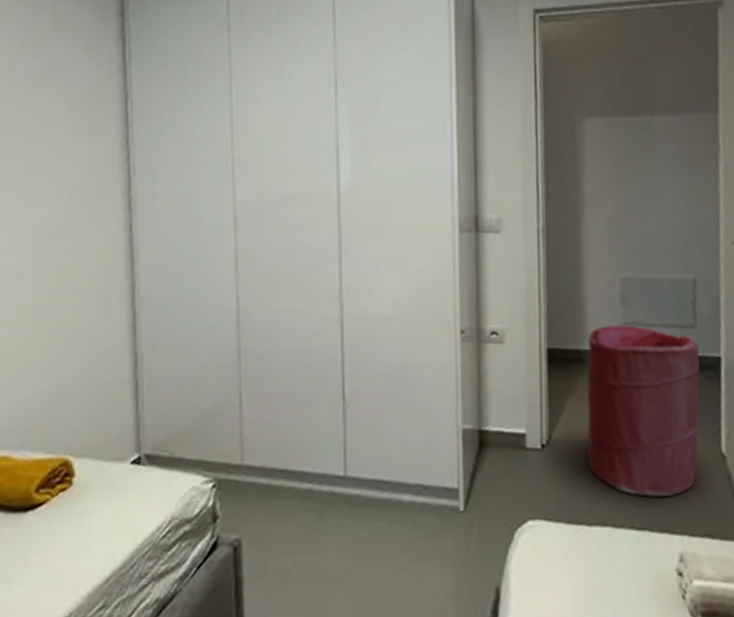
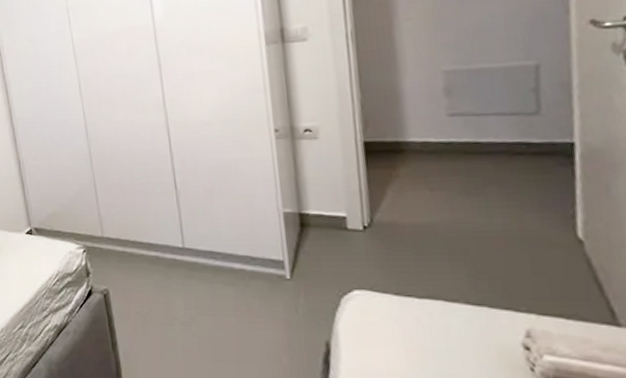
laundry hamper: present [587,325,700,497] -> none [408,115,547,276]

